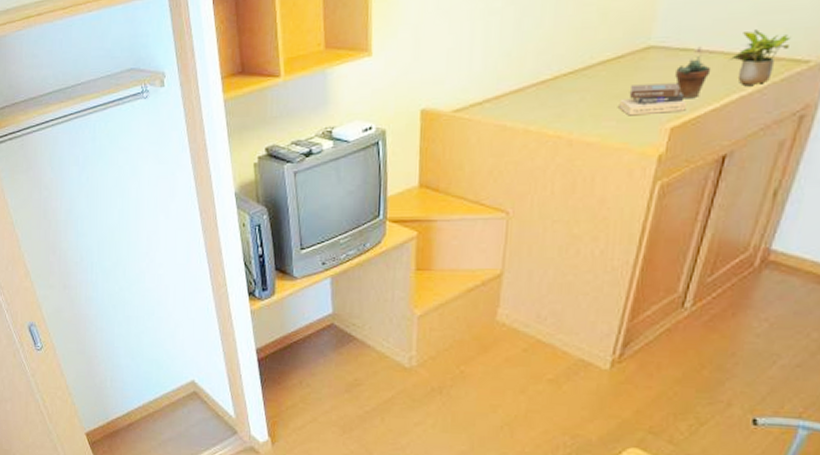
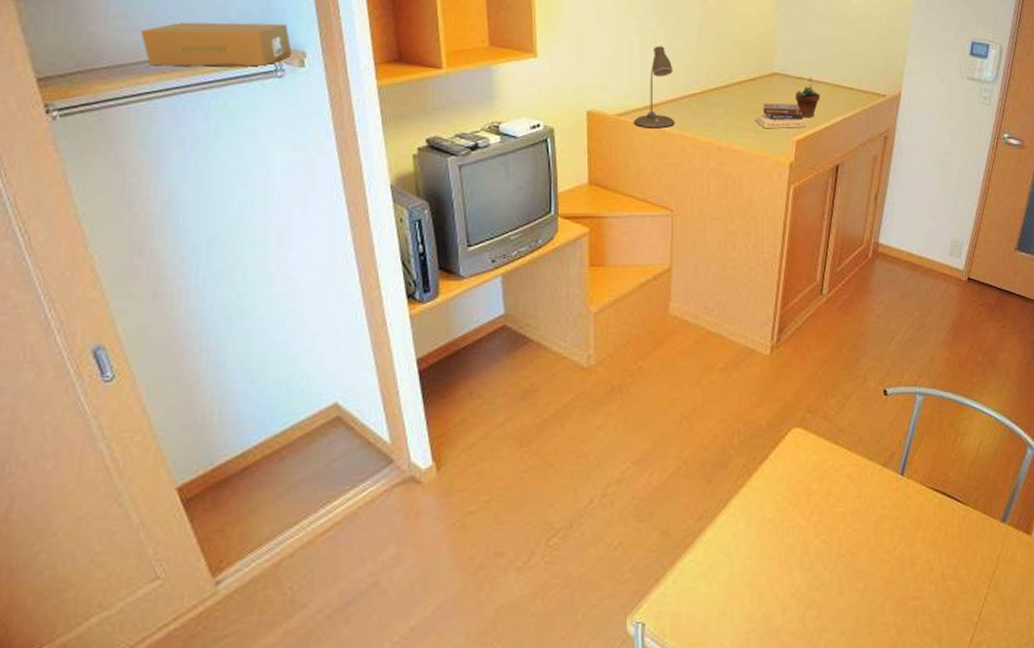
box: none [44,47,154,97] -> present [140,21,292,67]
desk lamp: none [471,28,521,124] -> present [634,46,674,129]
potted plant: present [729,29,792,85] -> none [832,68,872,110]

